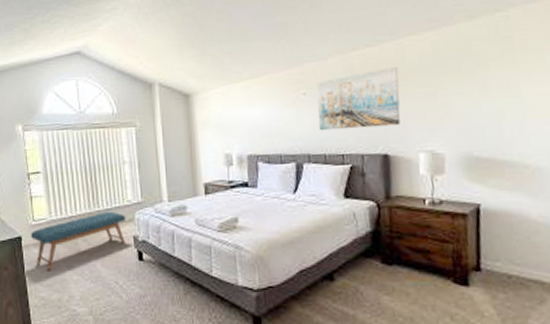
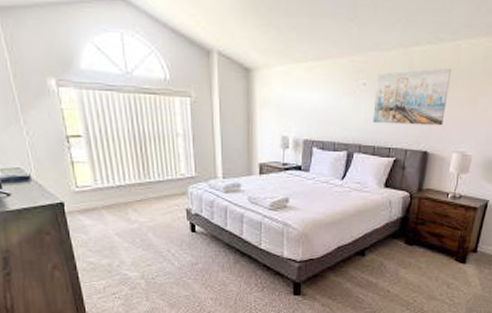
bench: present [31,211,126,271] -> none [75,183,179,238]

